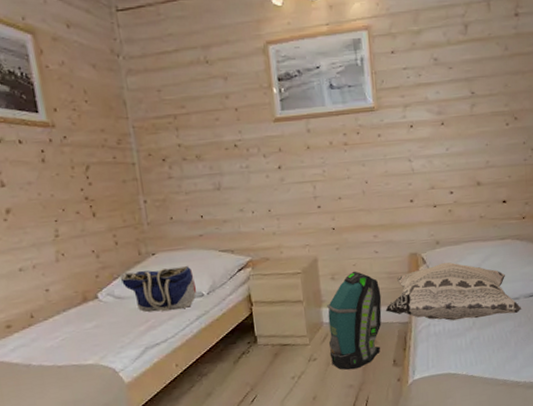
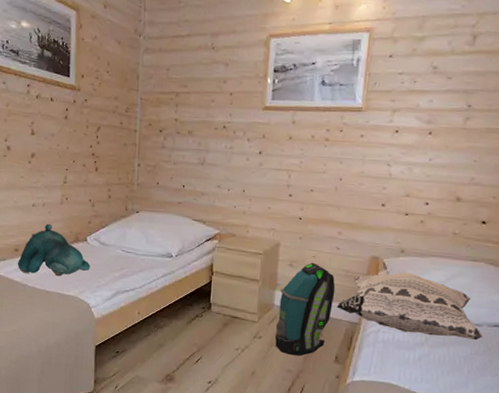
teddy bear: none [12,287,109,351] -> present [17,223,90,277]
tote bag: present [120,266,197,312] -> none [107,223,168,265]

